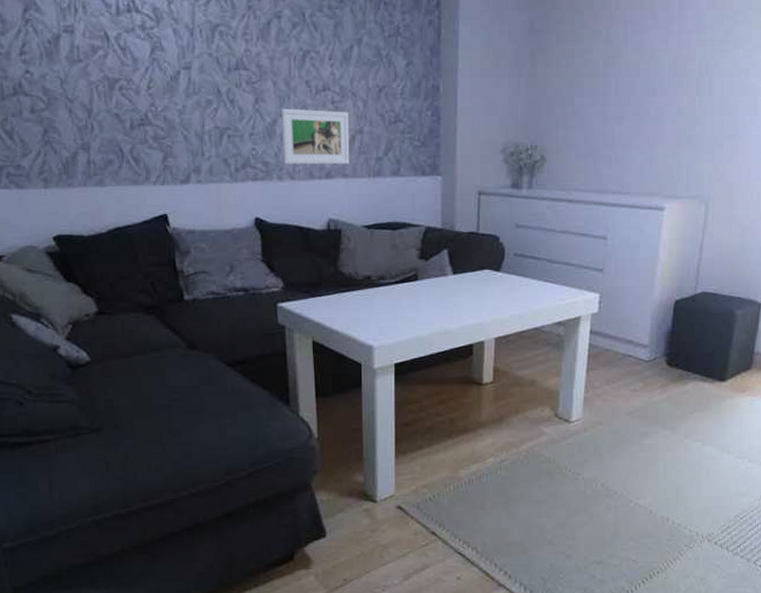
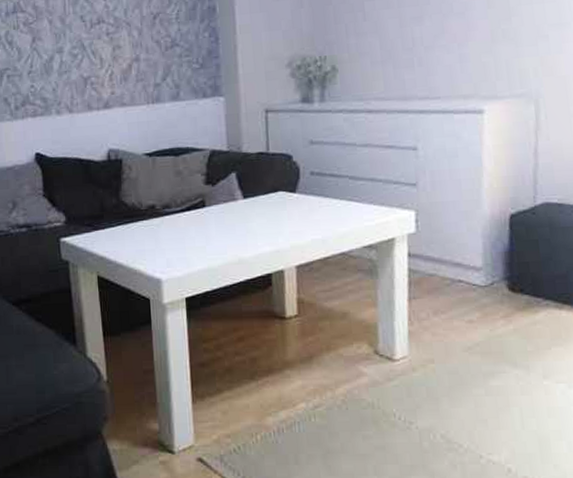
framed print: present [281,108,350,164] -> none [57,41,128,98]

